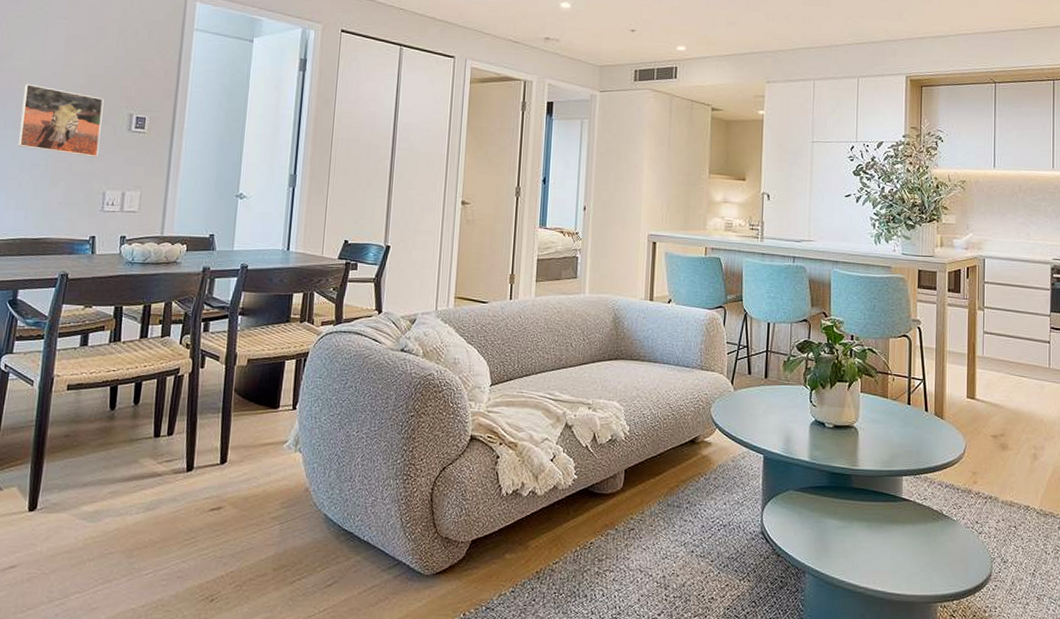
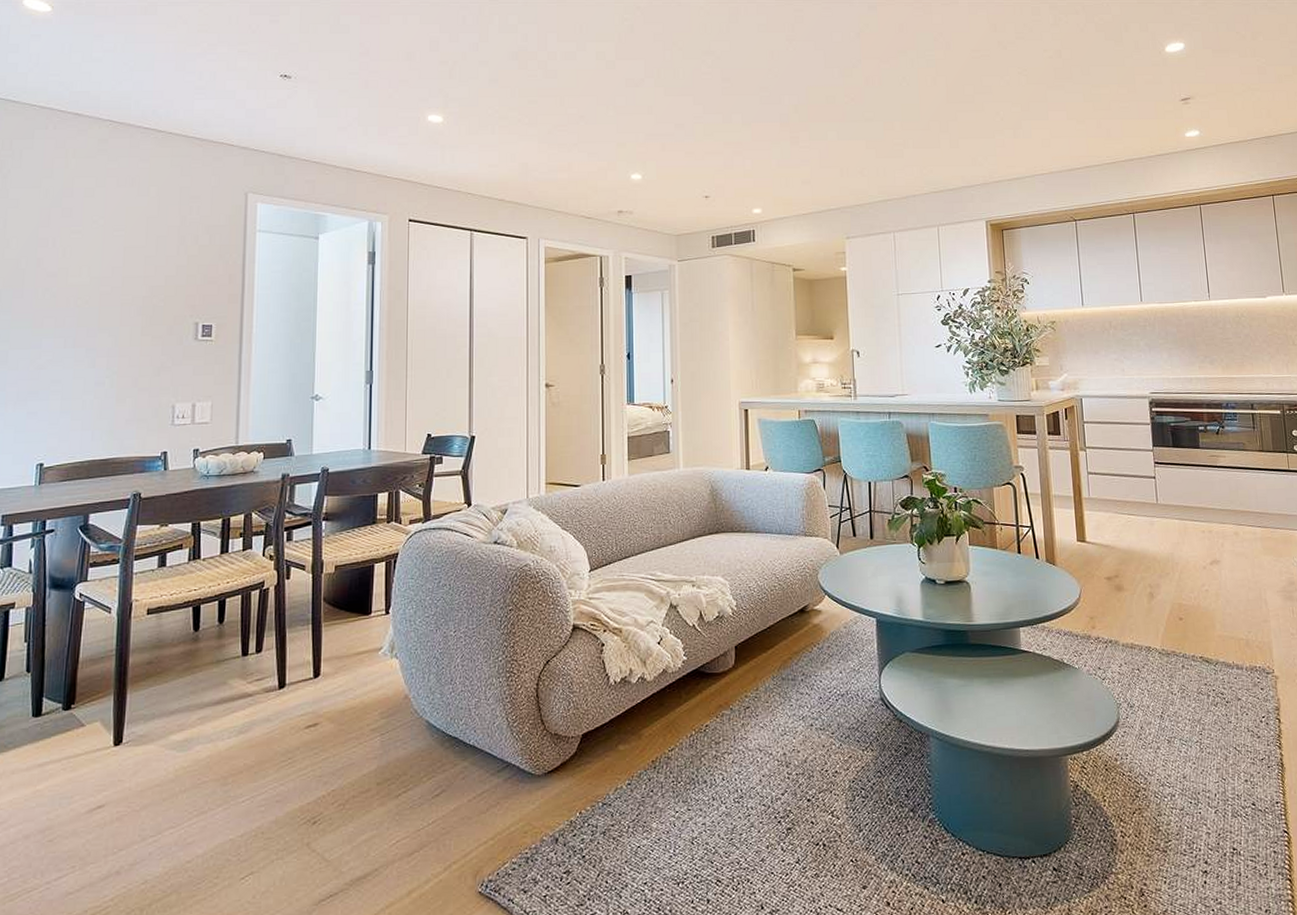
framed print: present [17,83,104,158] -> none [79,300,167,370]

